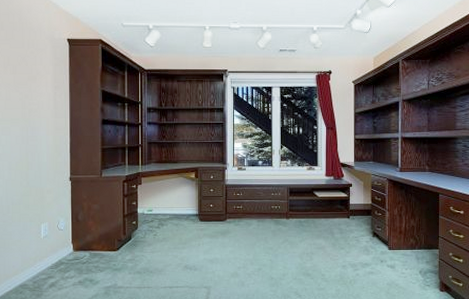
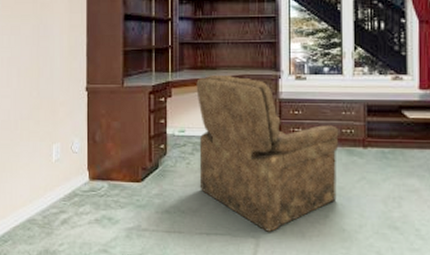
armchair: none [161,167,269,283] -> present [196,74,339,232]

